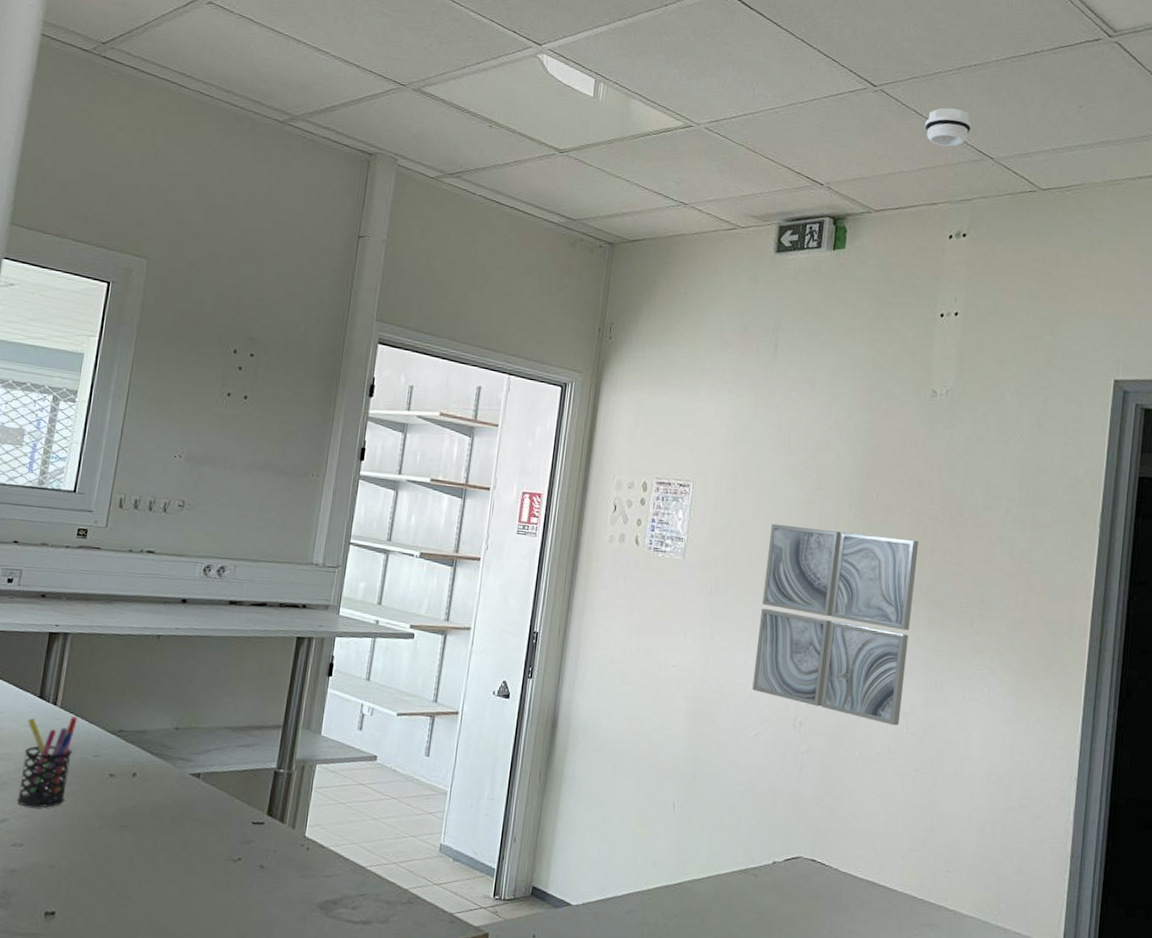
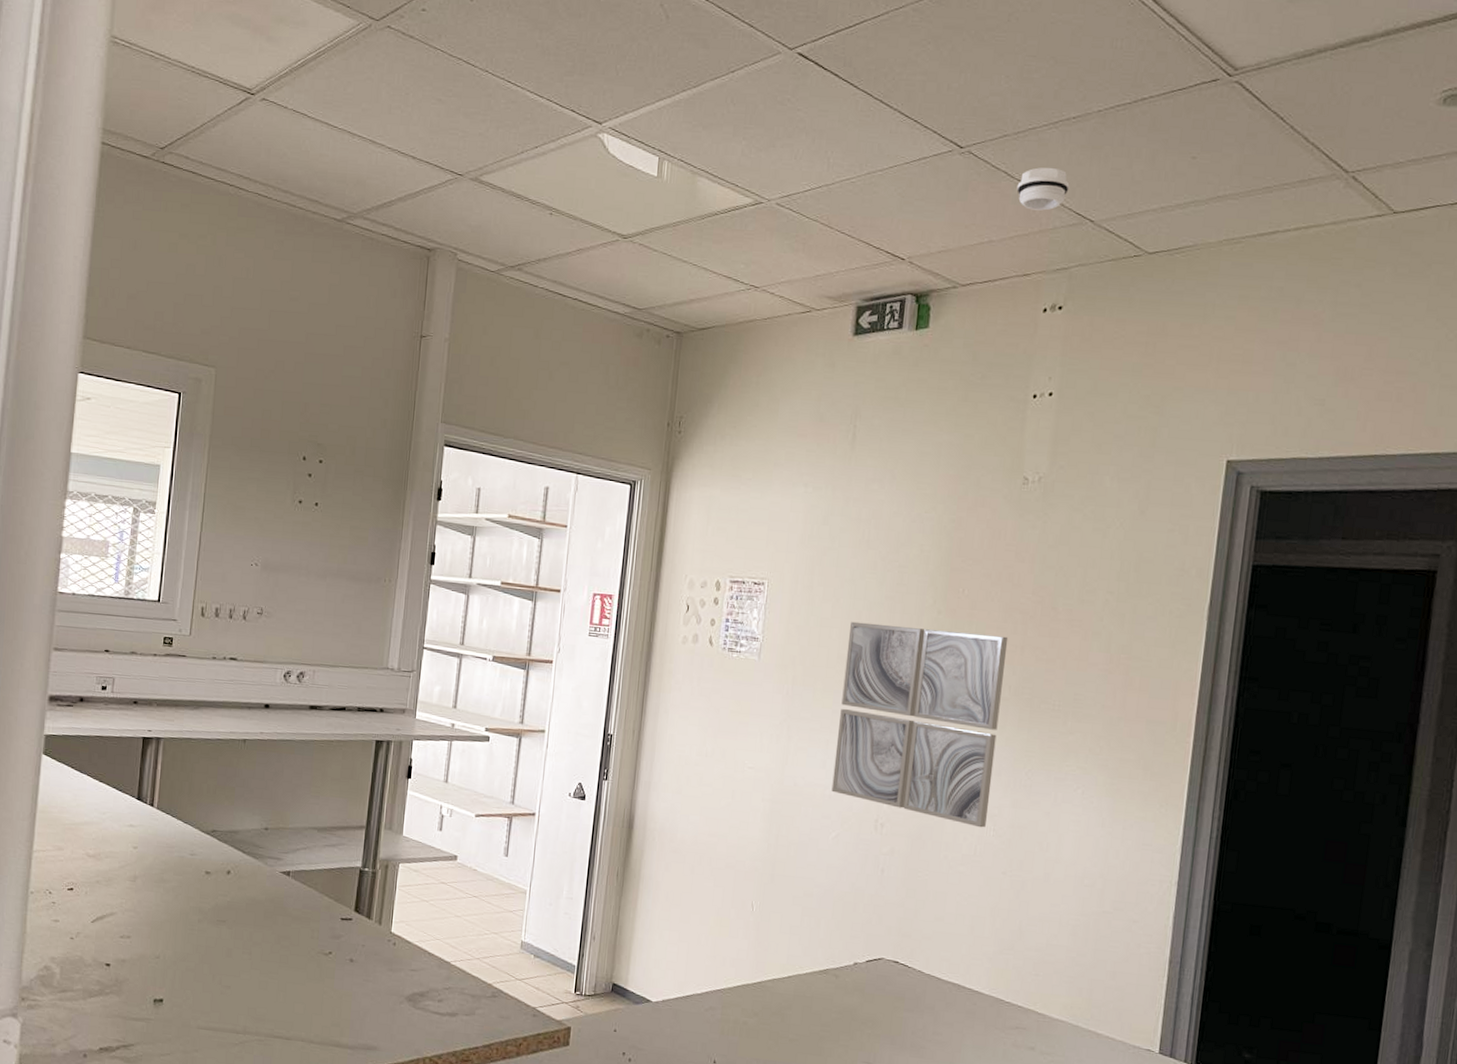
pen holder: present [16,716,78,808] -> none [122,817,174,903]

